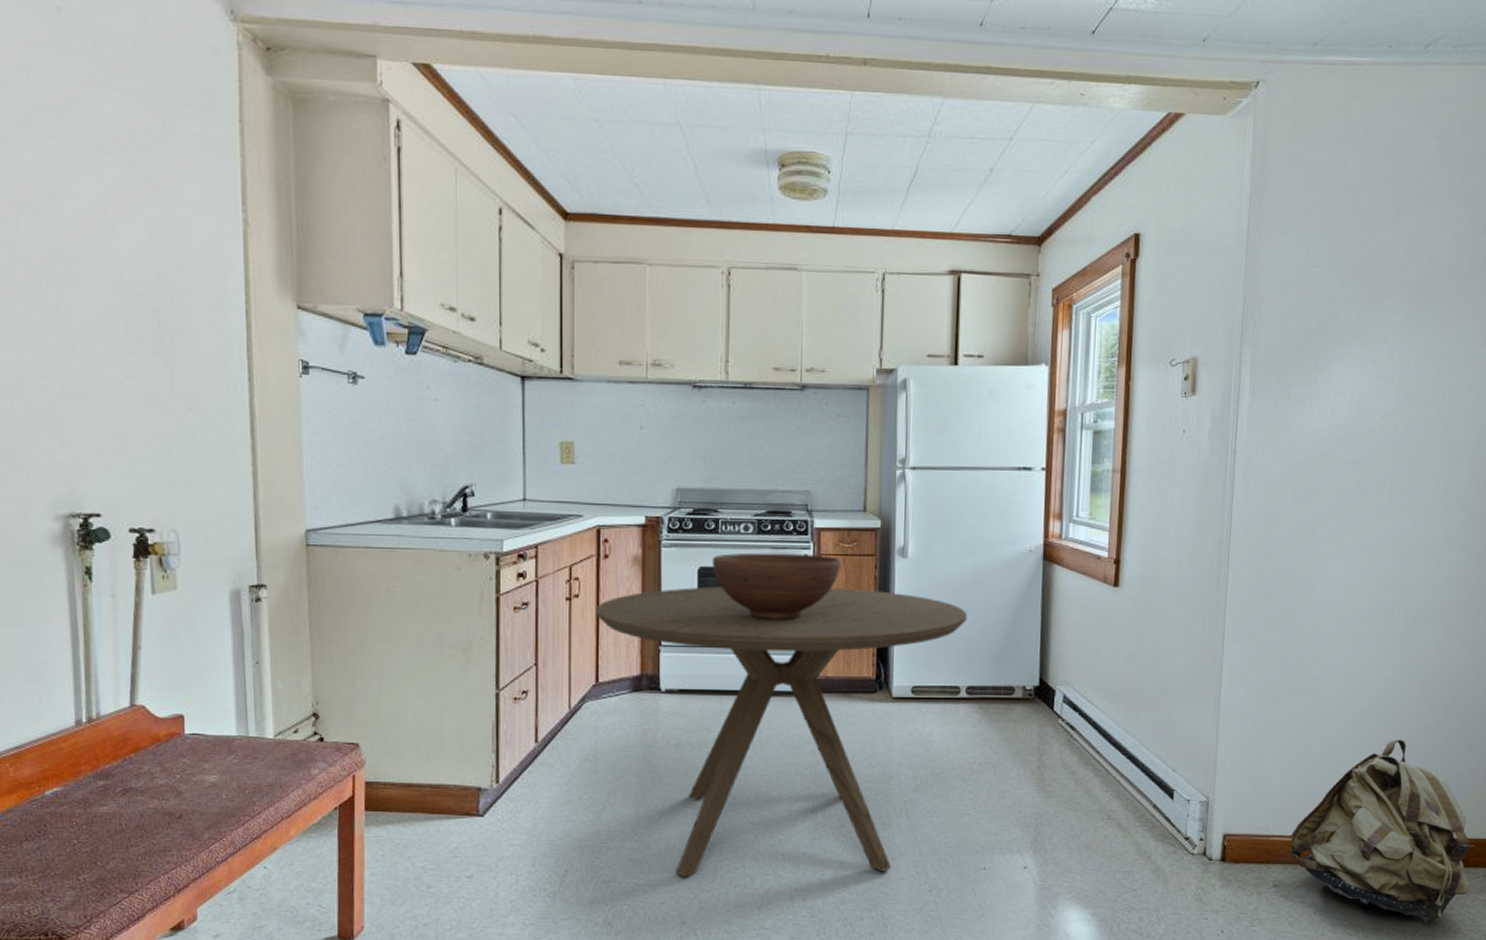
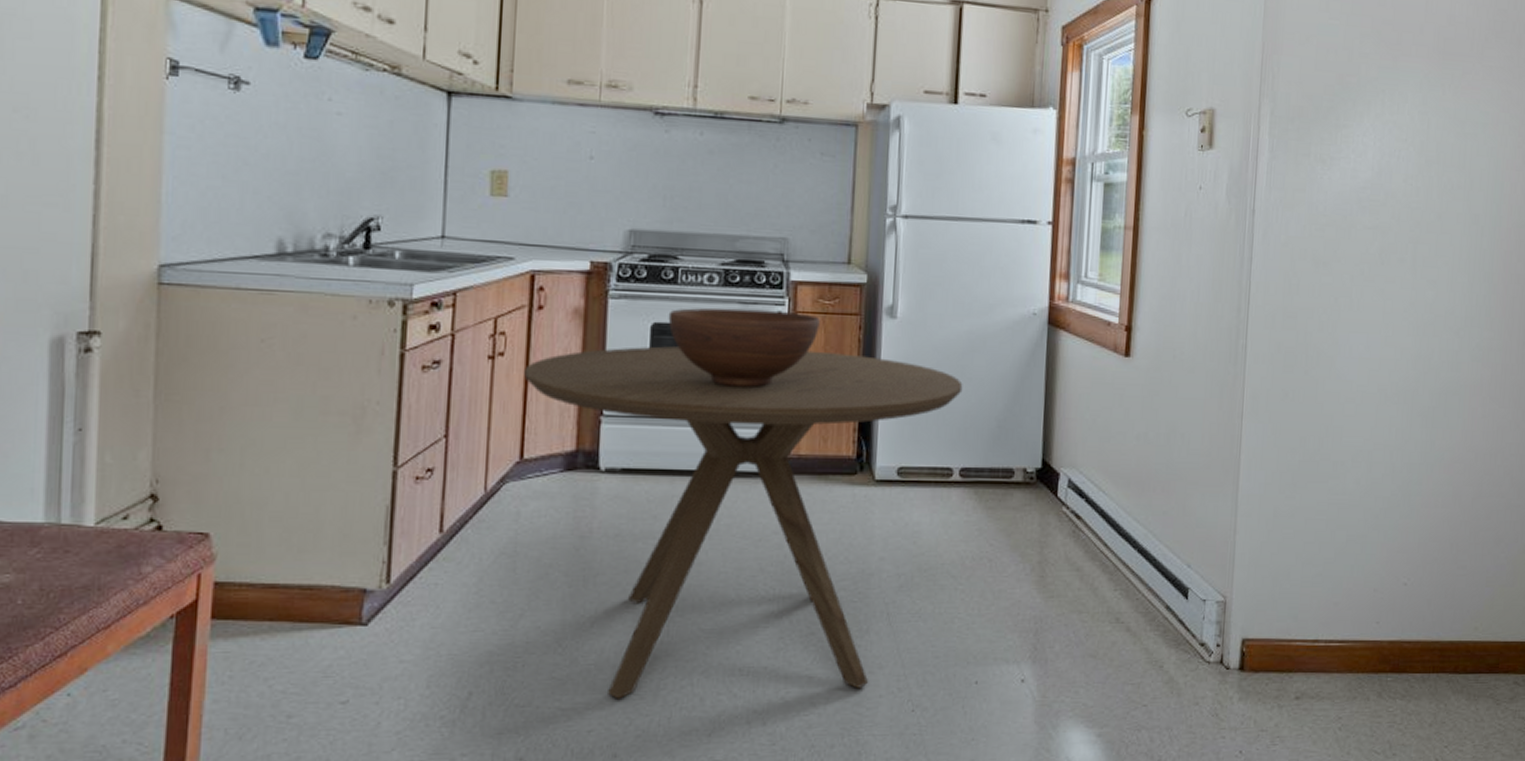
backpack: present [1289,739,1475,923] -> none [1312,531,1504,737]

